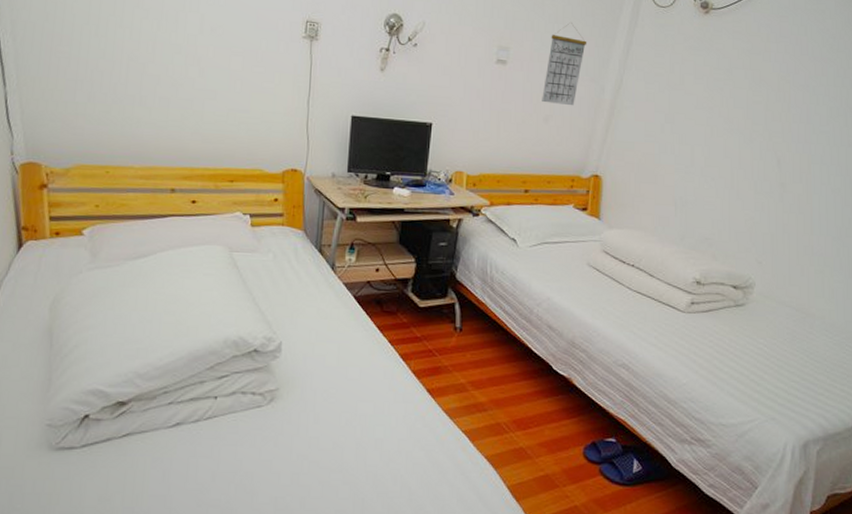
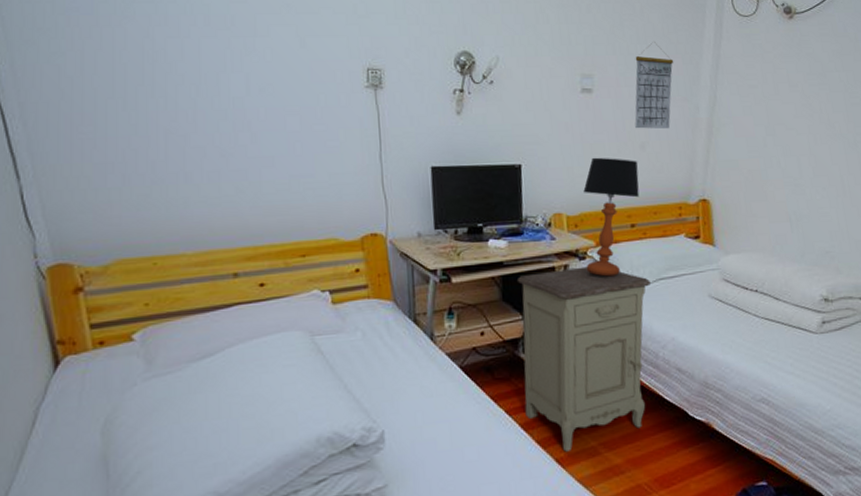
nightstand: none [406,222,535,384] -> present [518,266,650,452]
table lamp: none [478,124,540,235] -> present [583,157,640,277]

